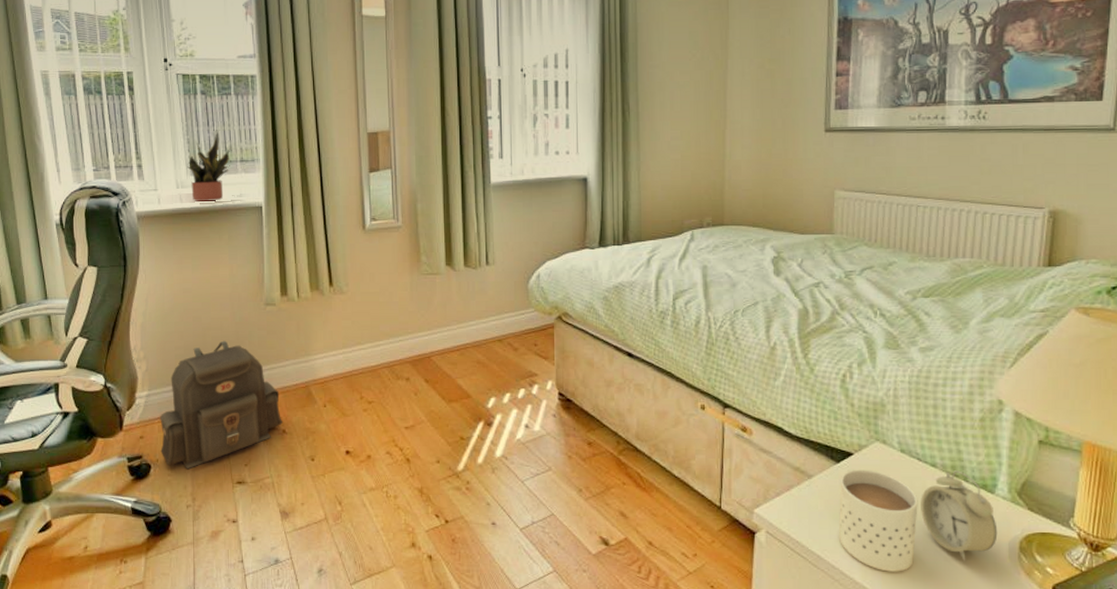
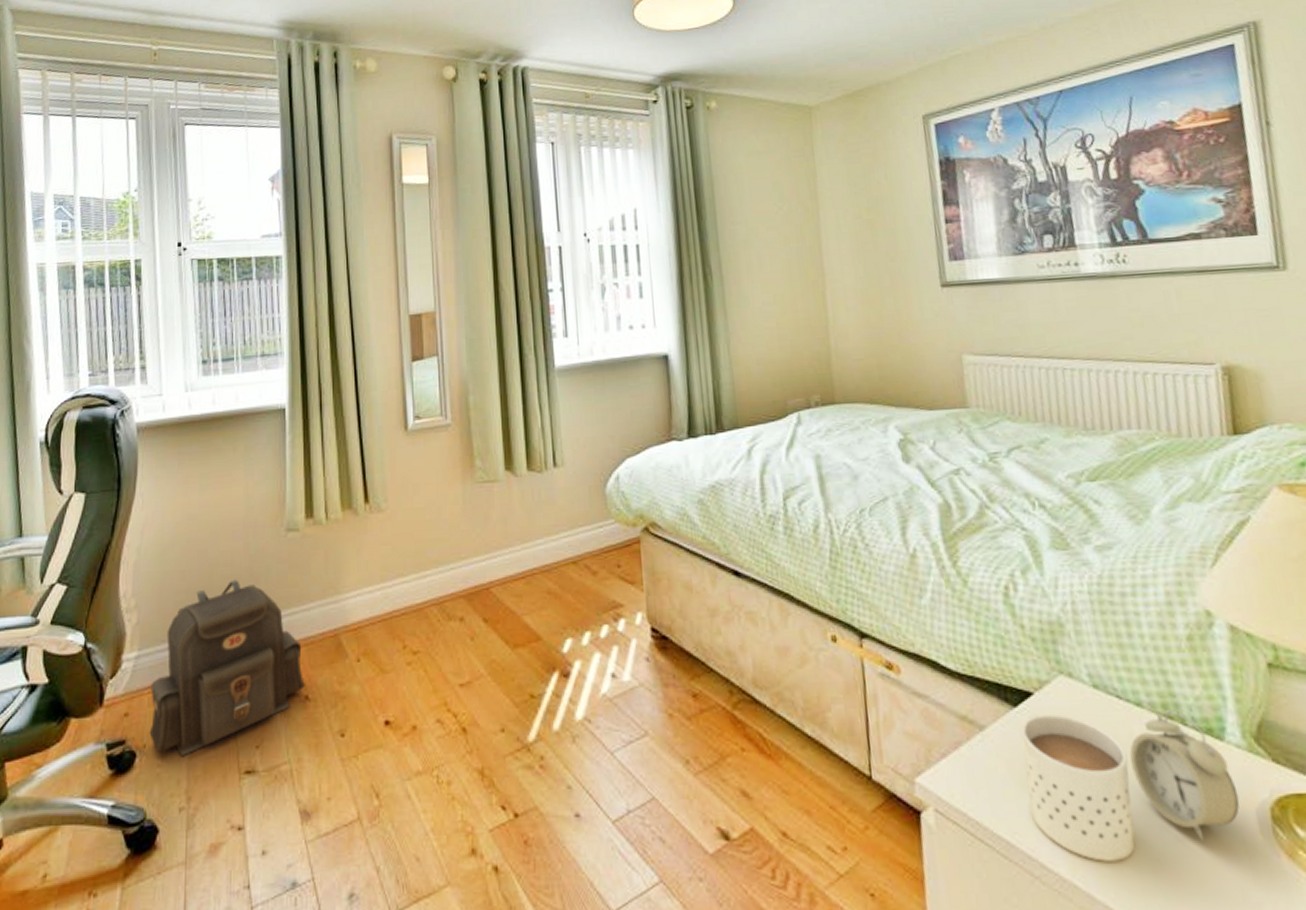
potted plant: present [187,130,231,202] -> none [199,320,251,407]

